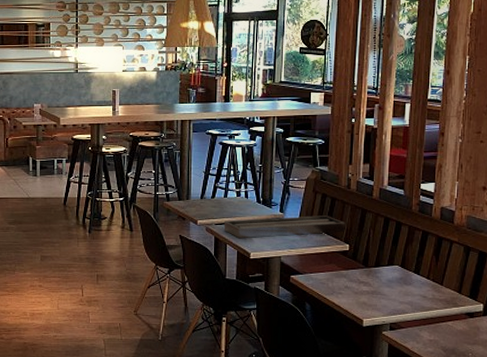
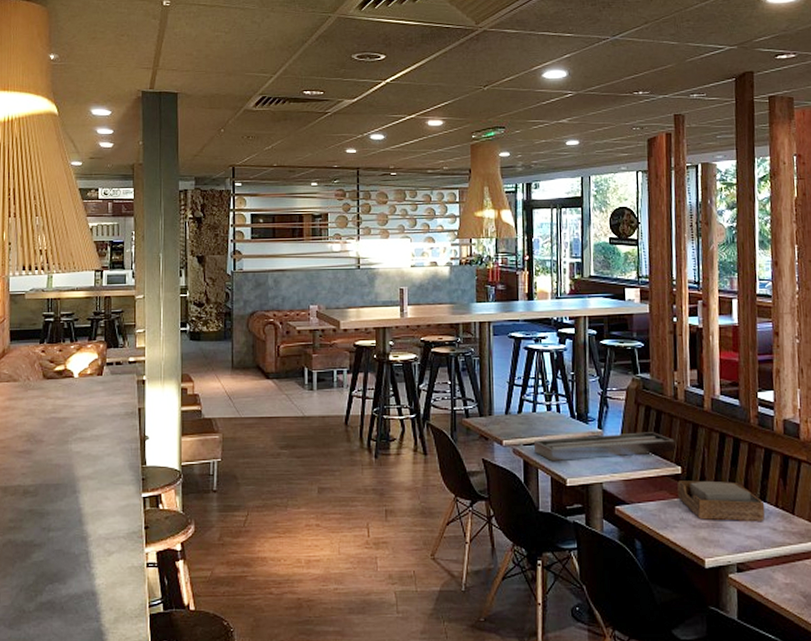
napkin holder: none [345,256,418,291] -> present [677,480,766,522]

